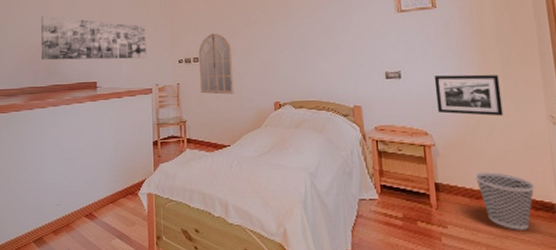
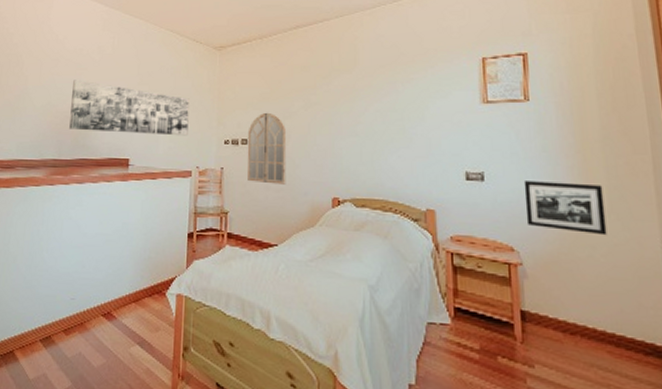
wastebasket: present [475,172,535,230] -> none [570,301,645,379]

